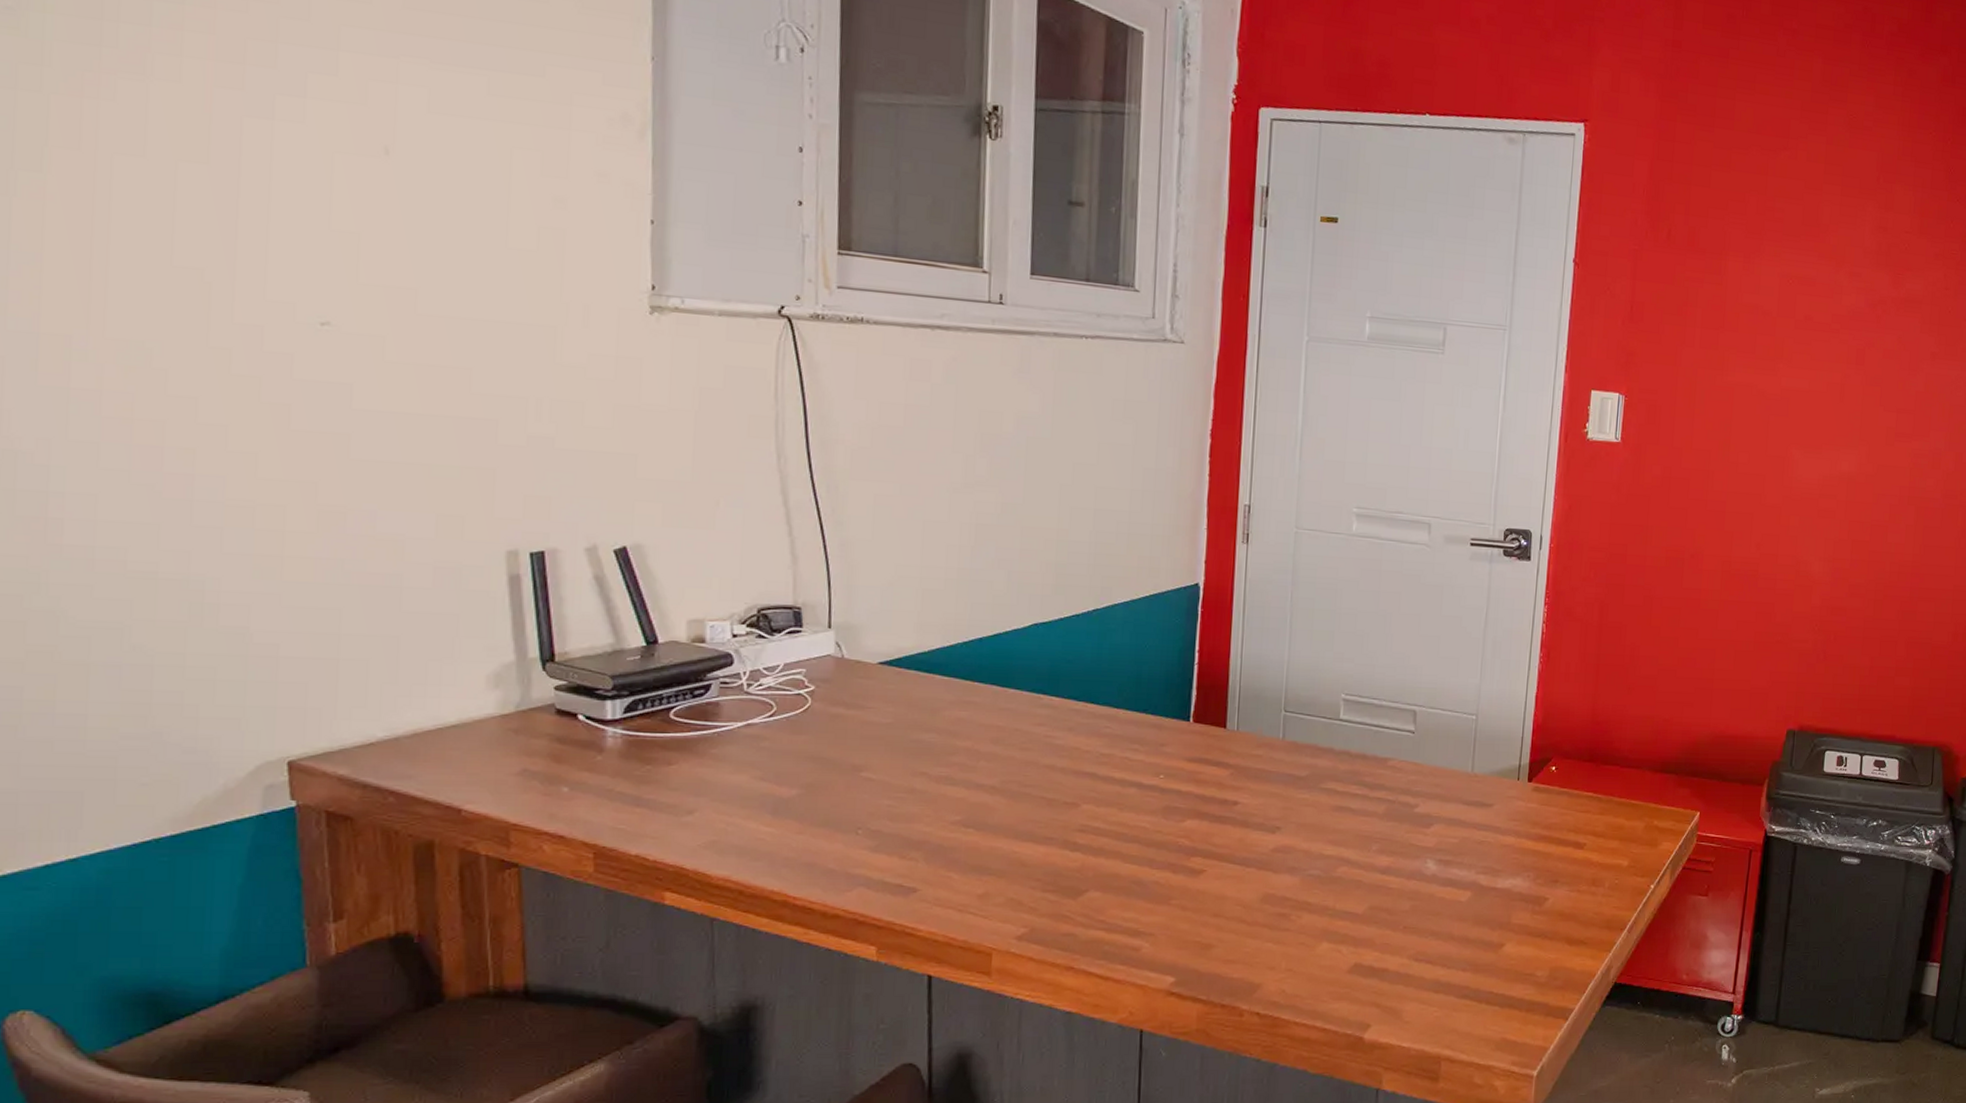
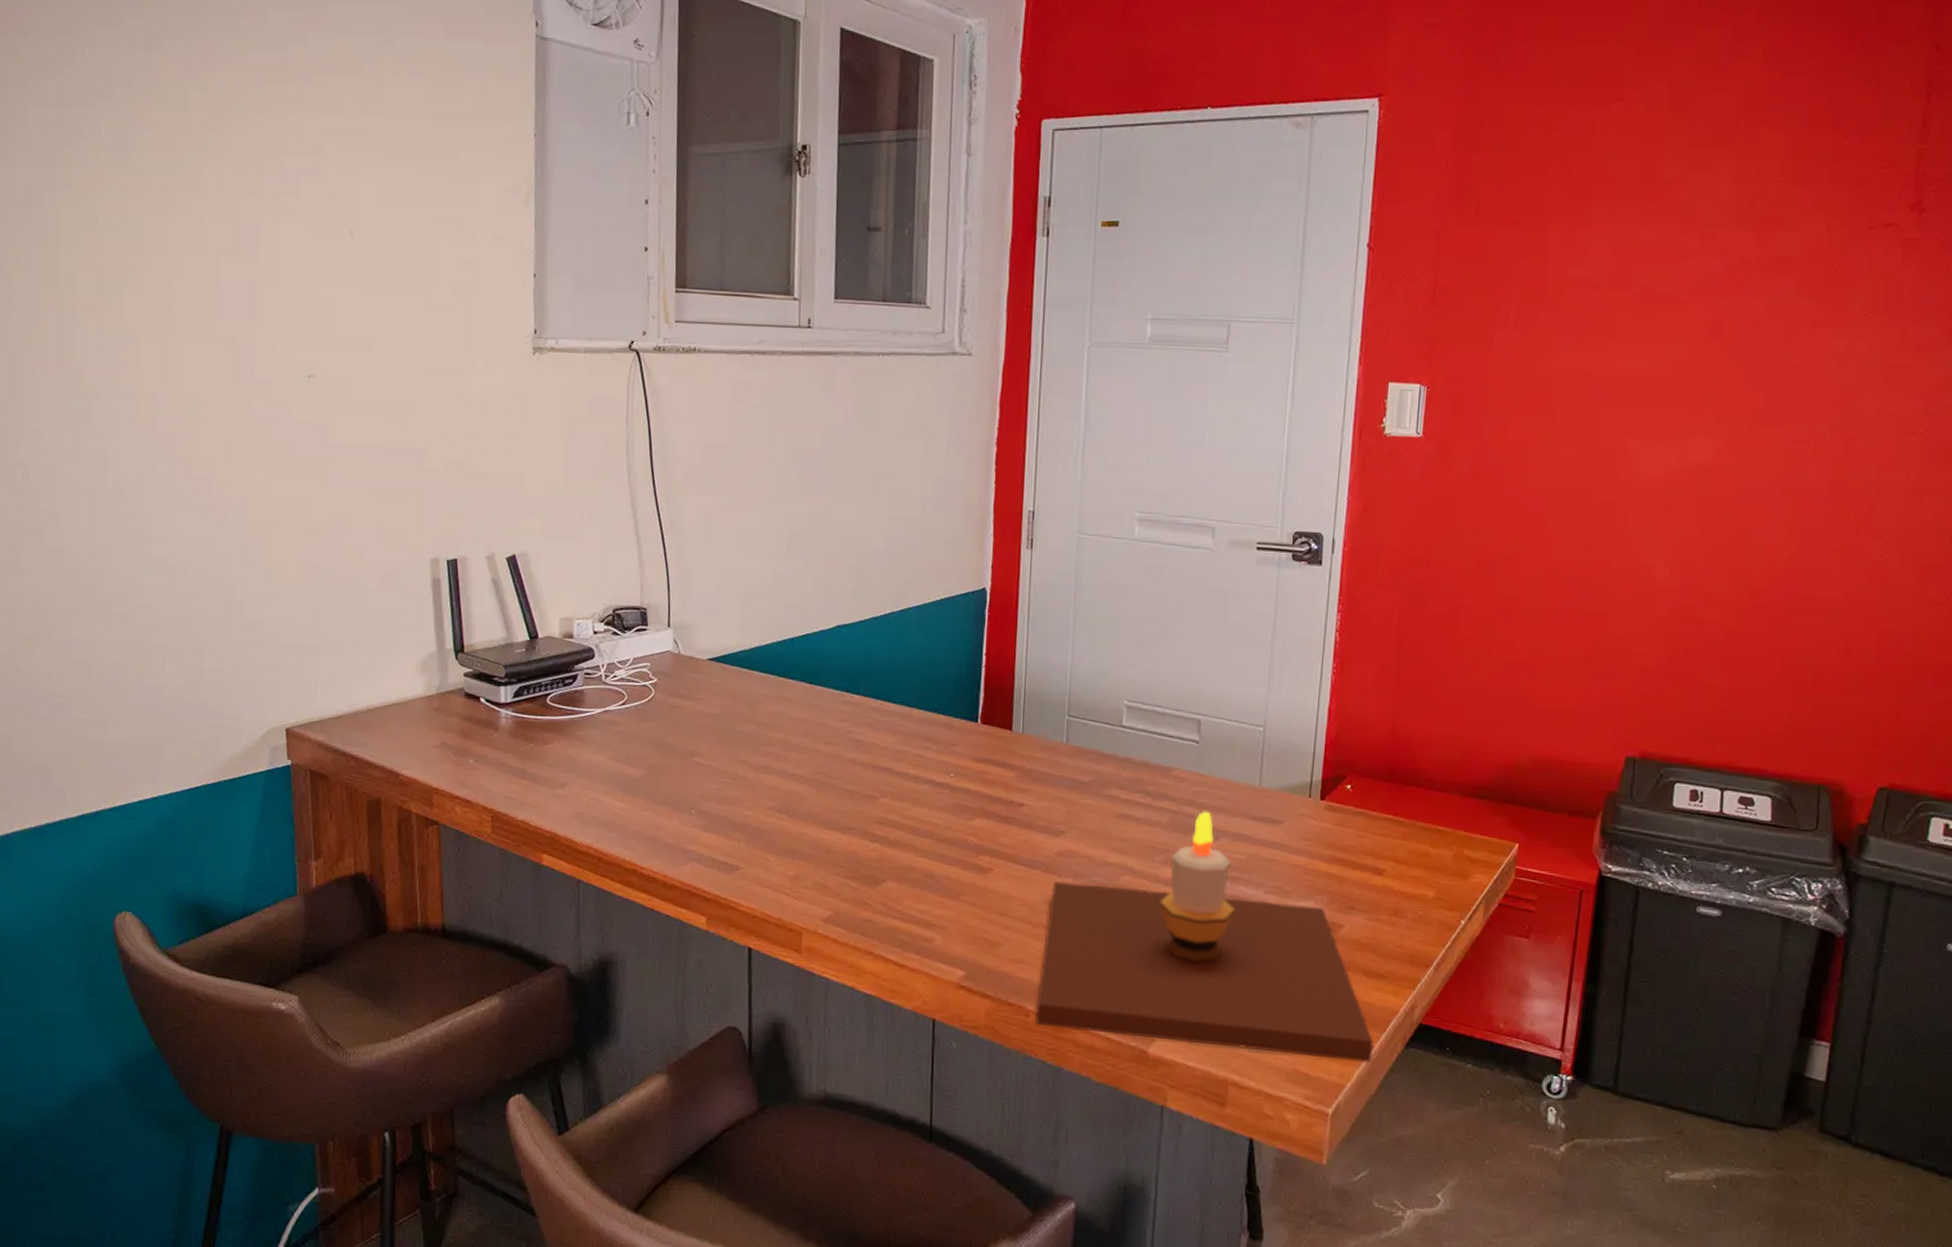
candle: none [1250,798,1574,1025] -> present [1035,811,1374,1063]

